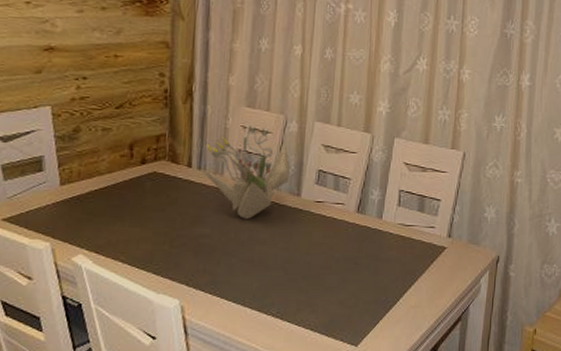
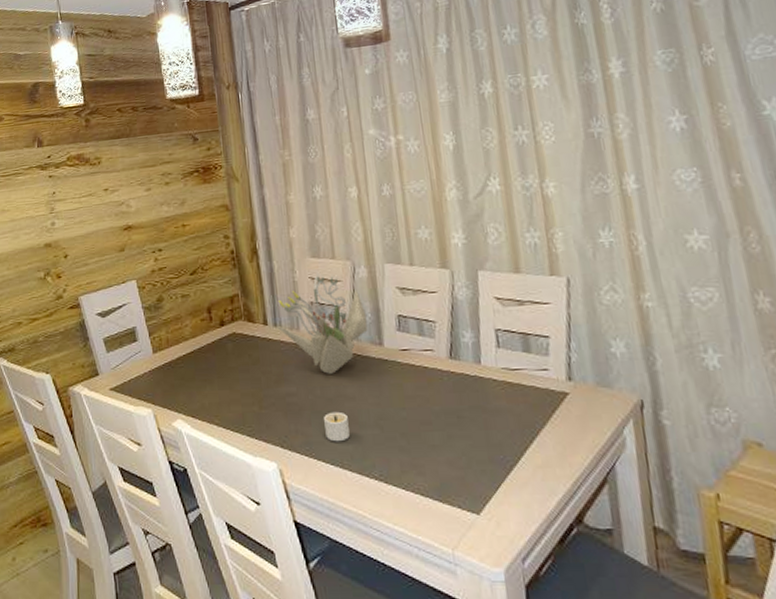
candle: none [232,254,256,282] -> present [324,411,350,442]

